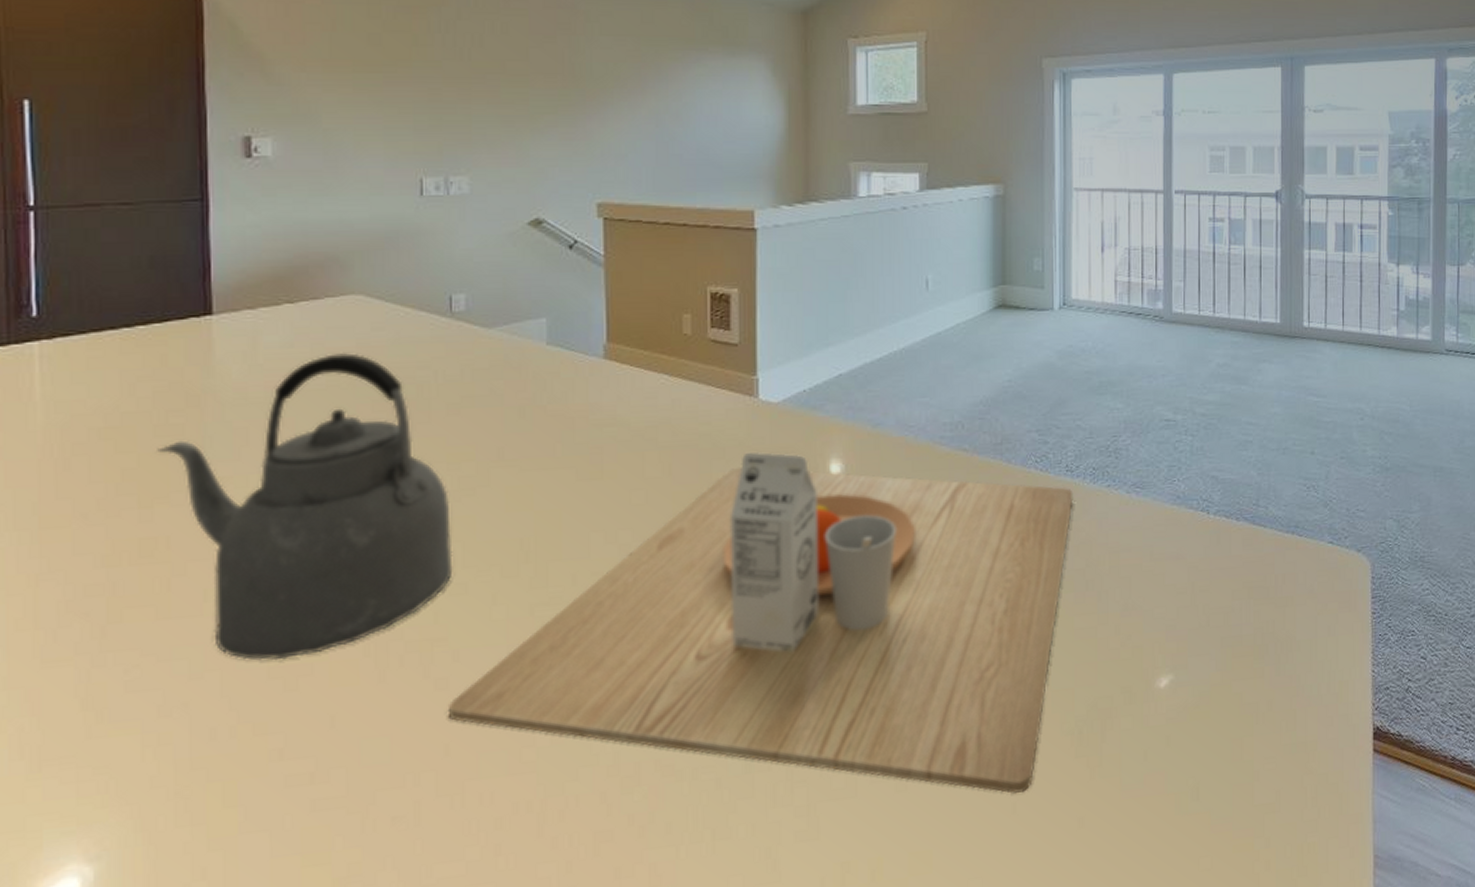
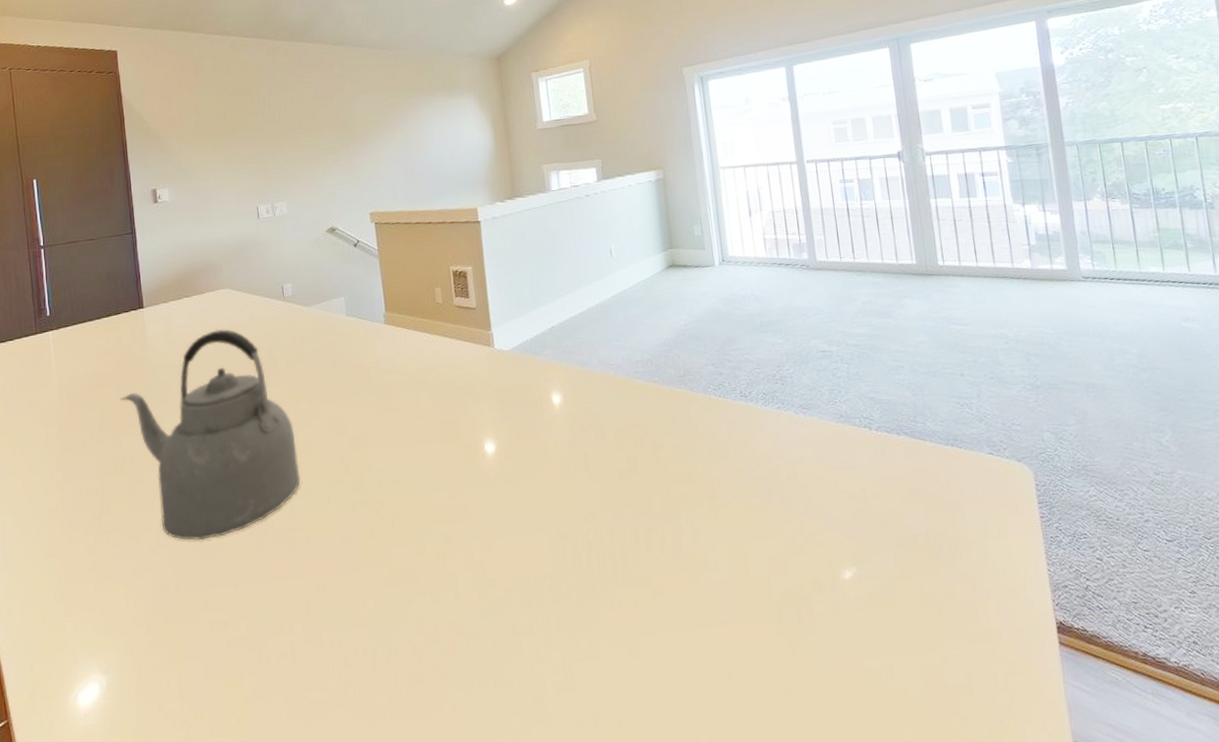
cutting board: present [447,451,1074,793] -> none [305,388,750,664]

